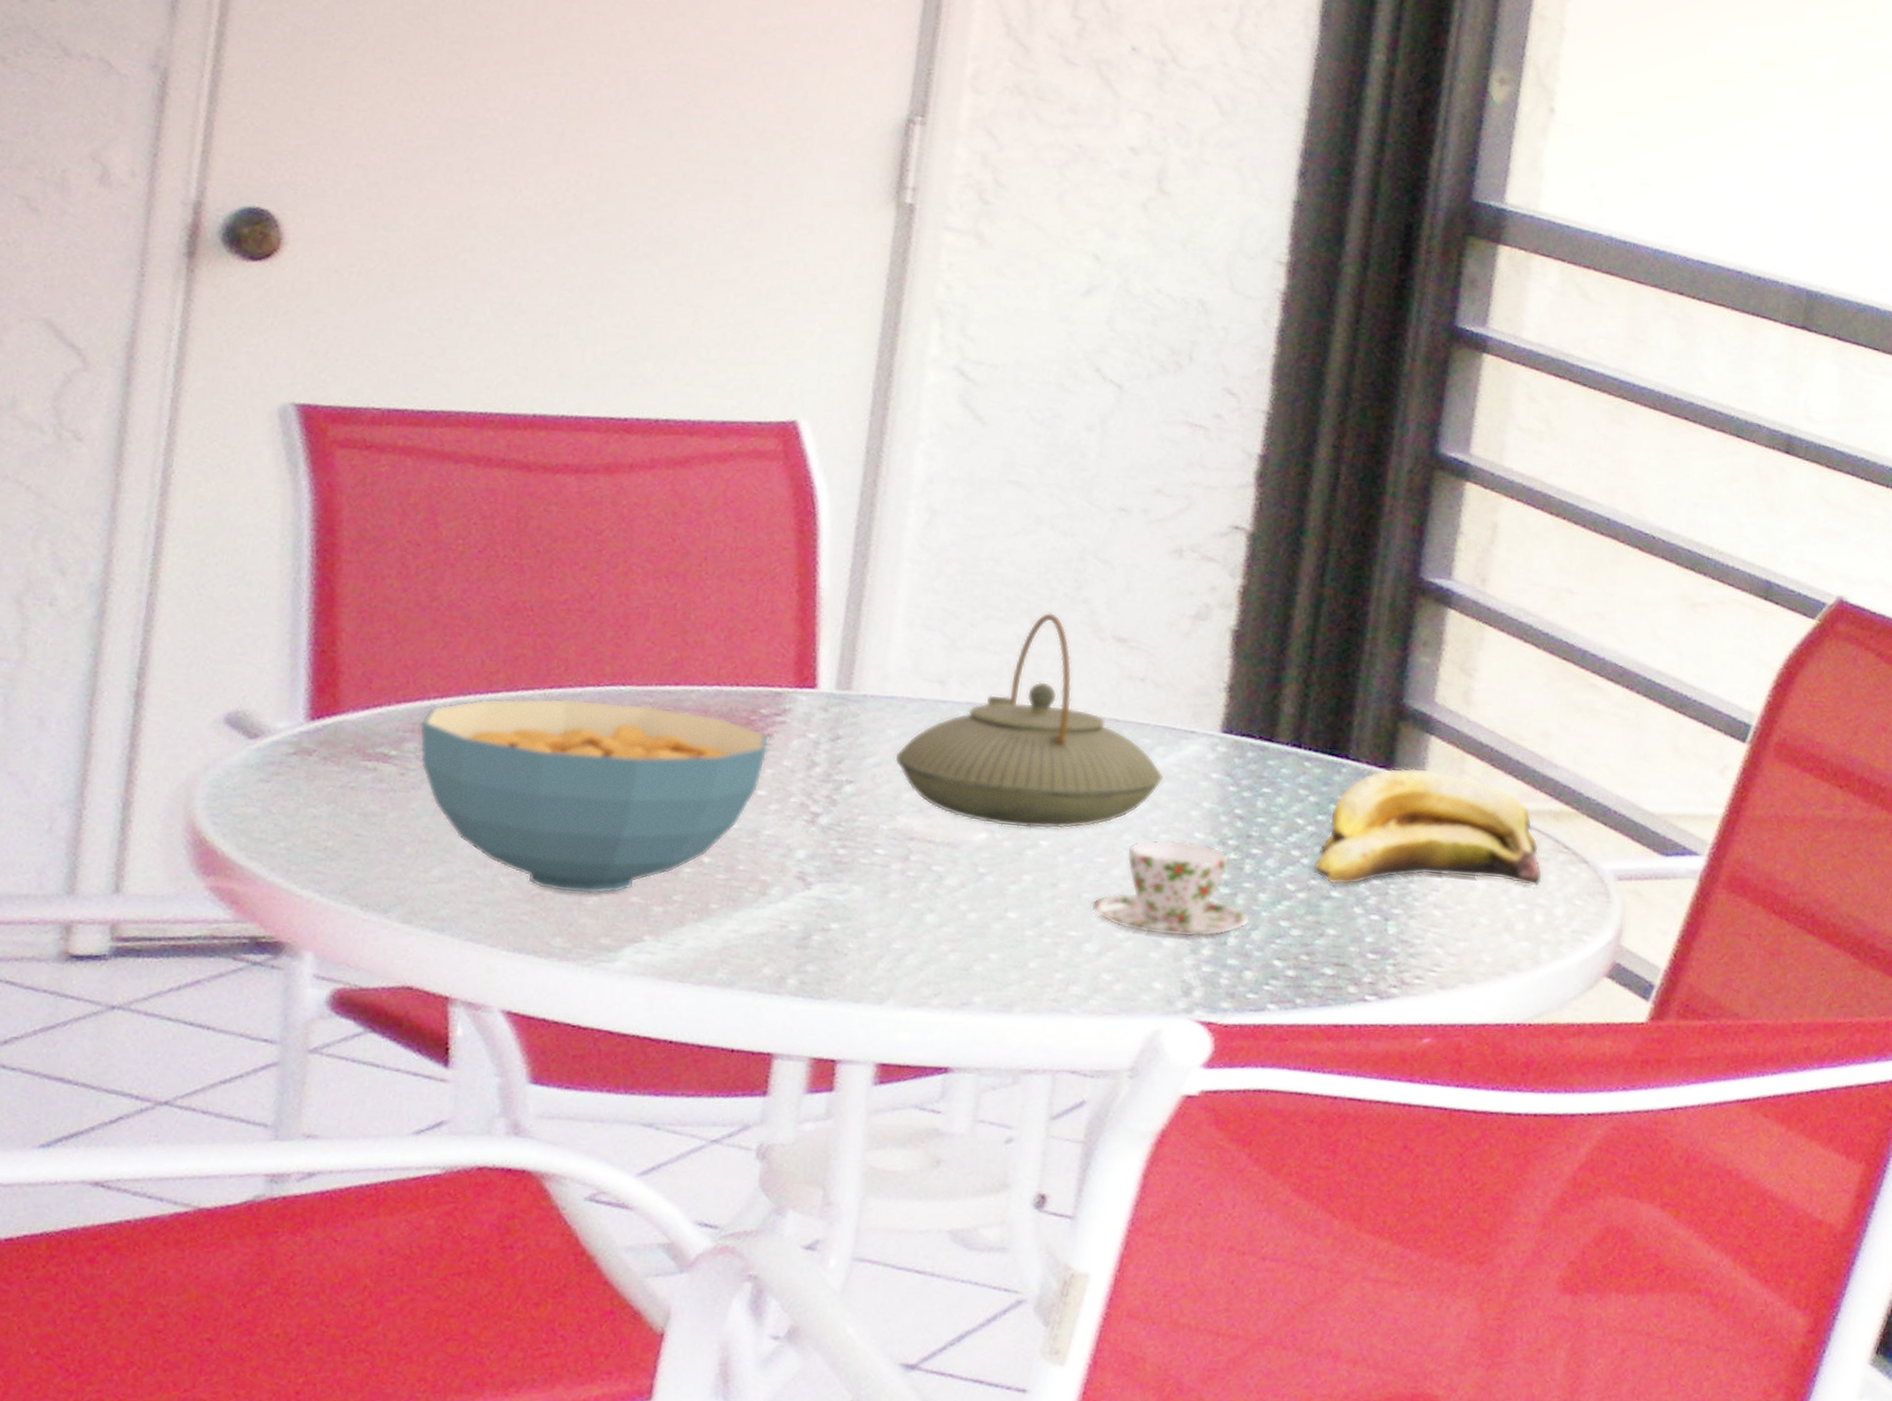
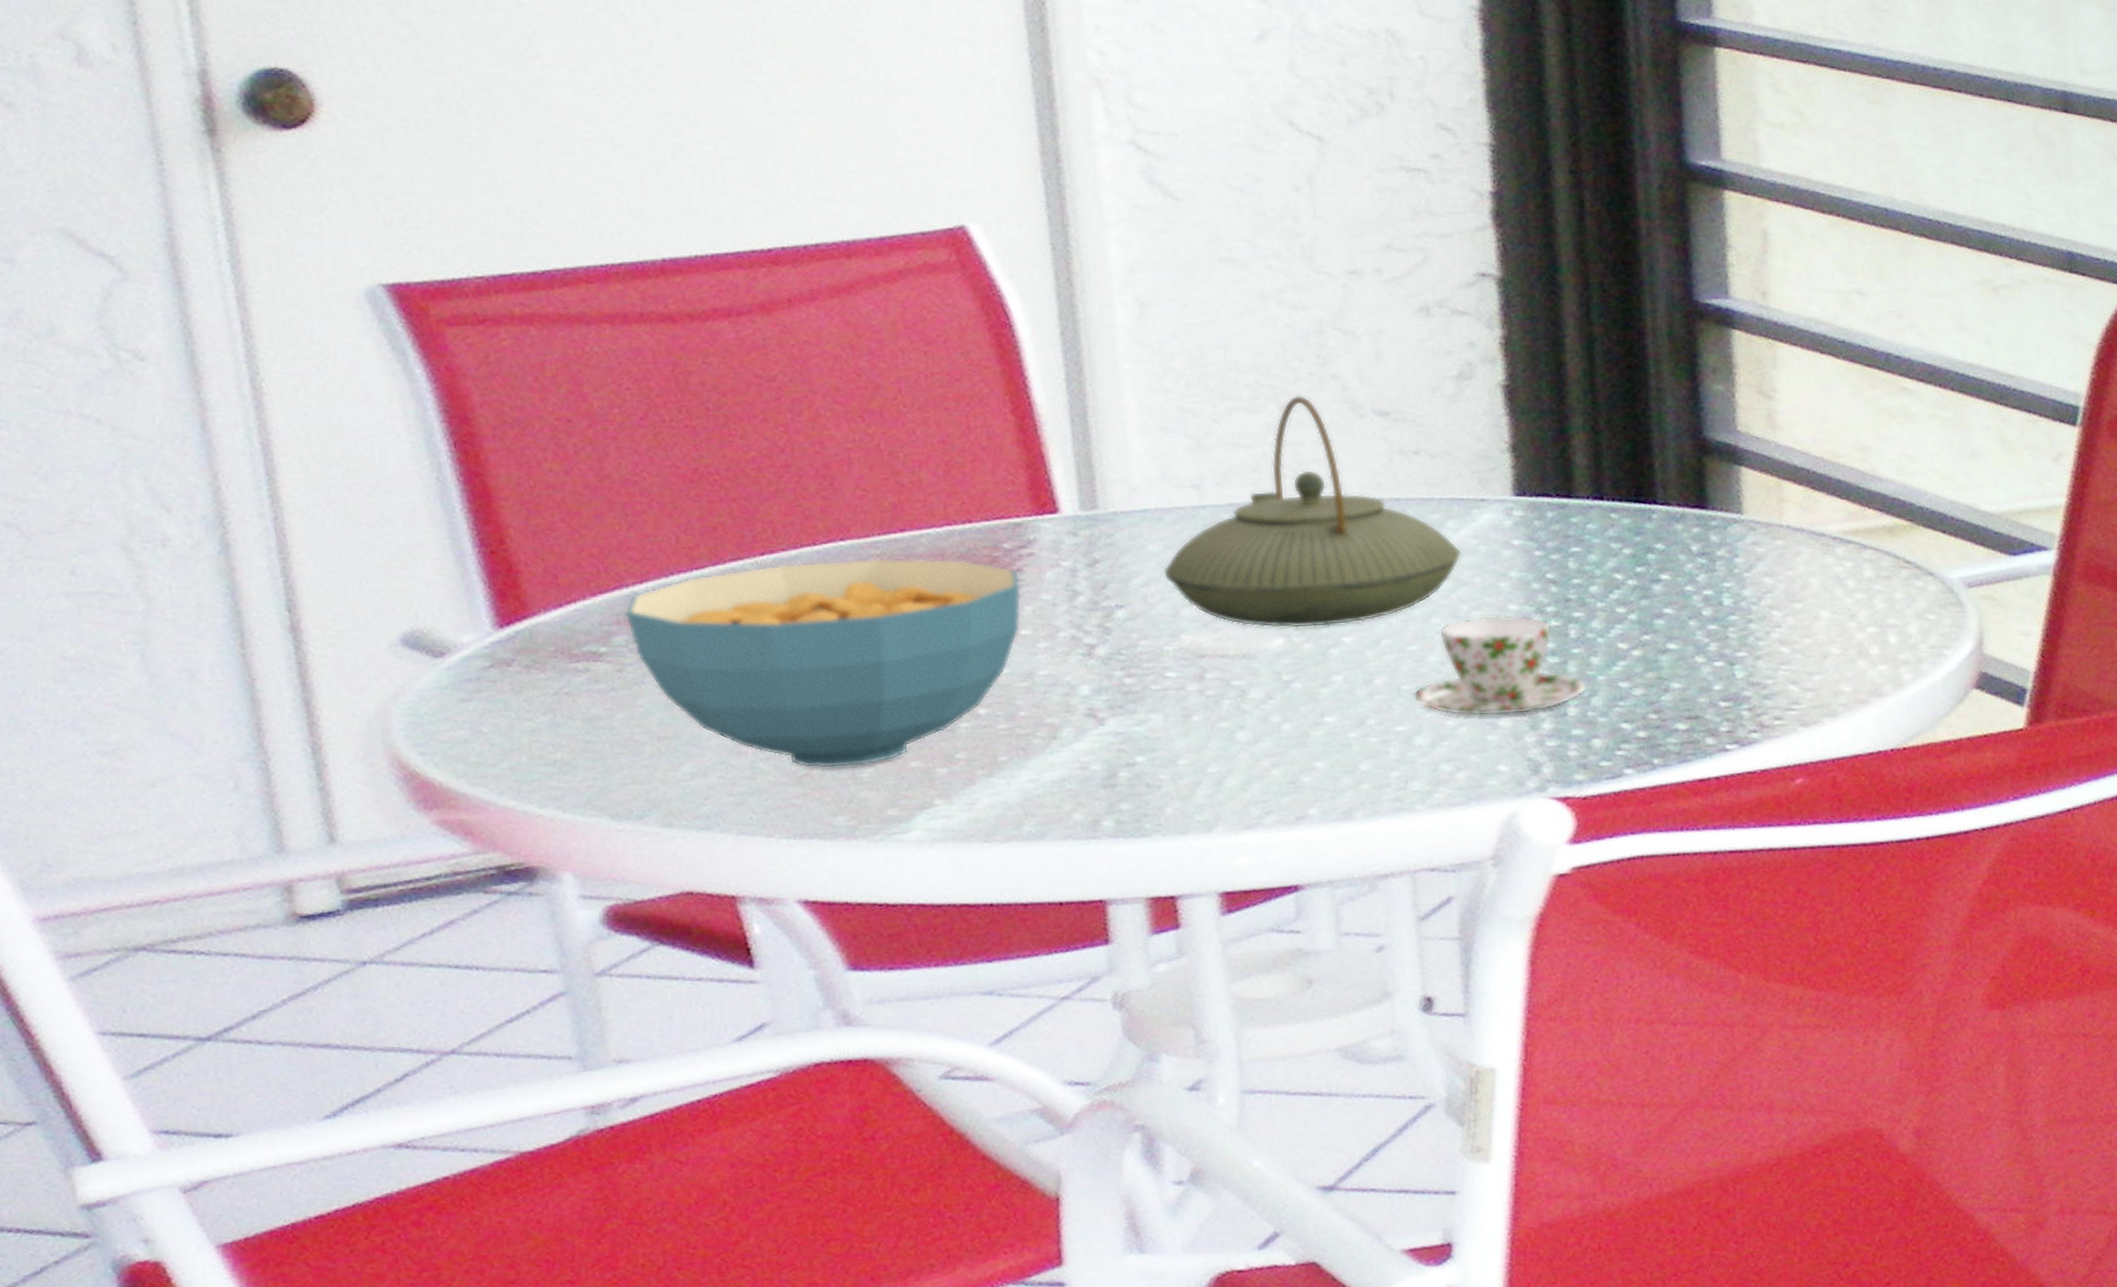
banana: present [1313,768,1543,886] -> none [1643,501,1888,636]

